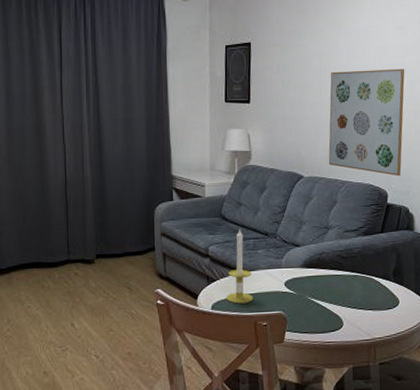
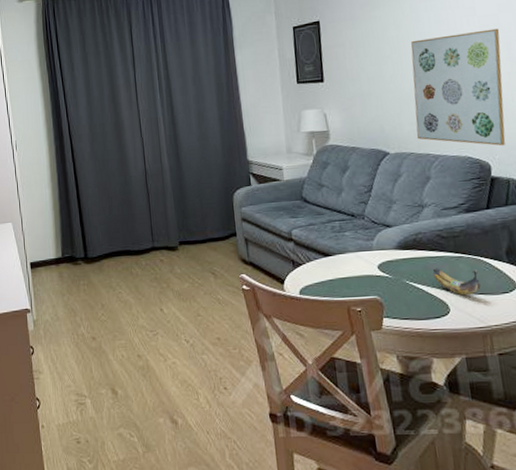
candle: present [226,229,253,304] -> none [314,211,344,289]
banana: none [331,285,370,311] -> present [432,268,481,296]

